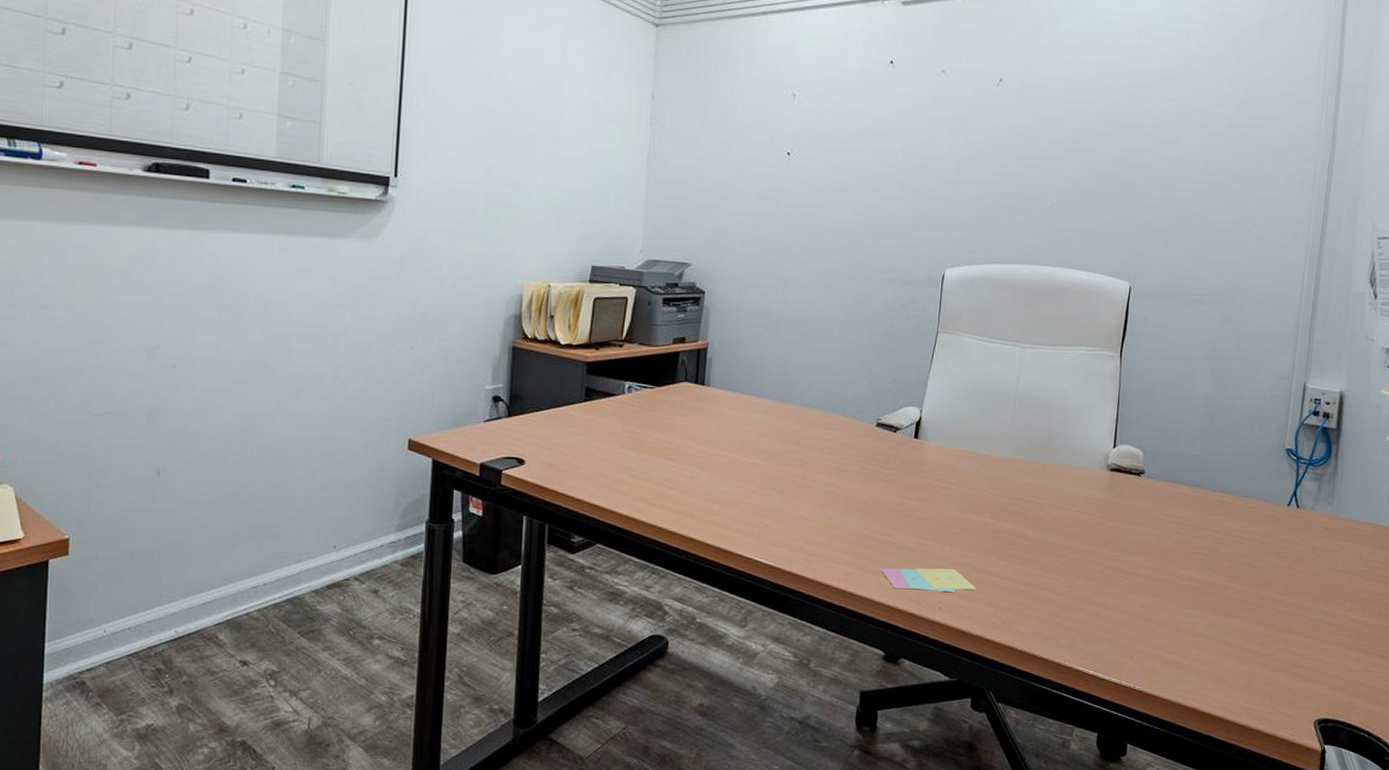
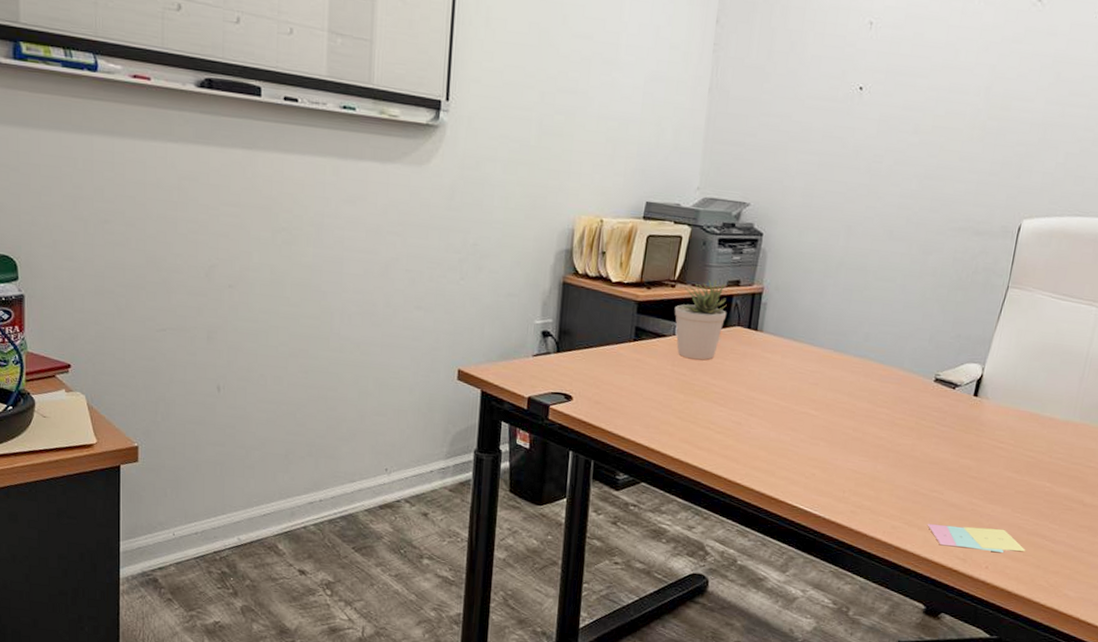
potted plant: none [623,337,674,417] -> present [674,279,727,361]

